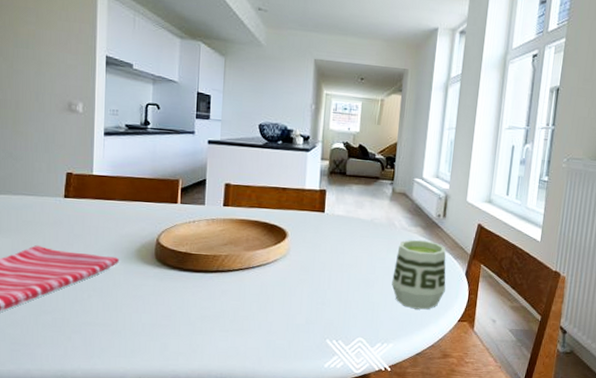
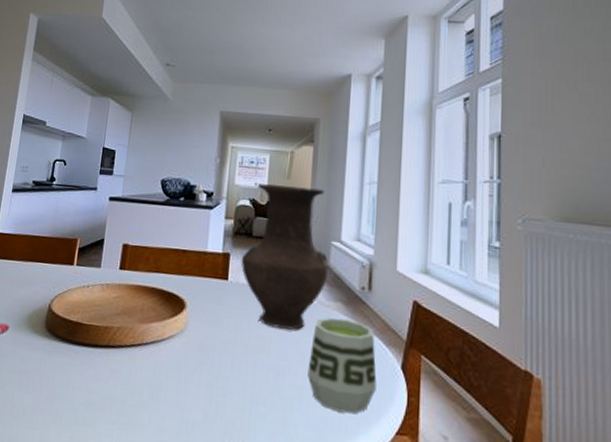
vase: none [336,128,412,250] -> present [241,184,329,330]

